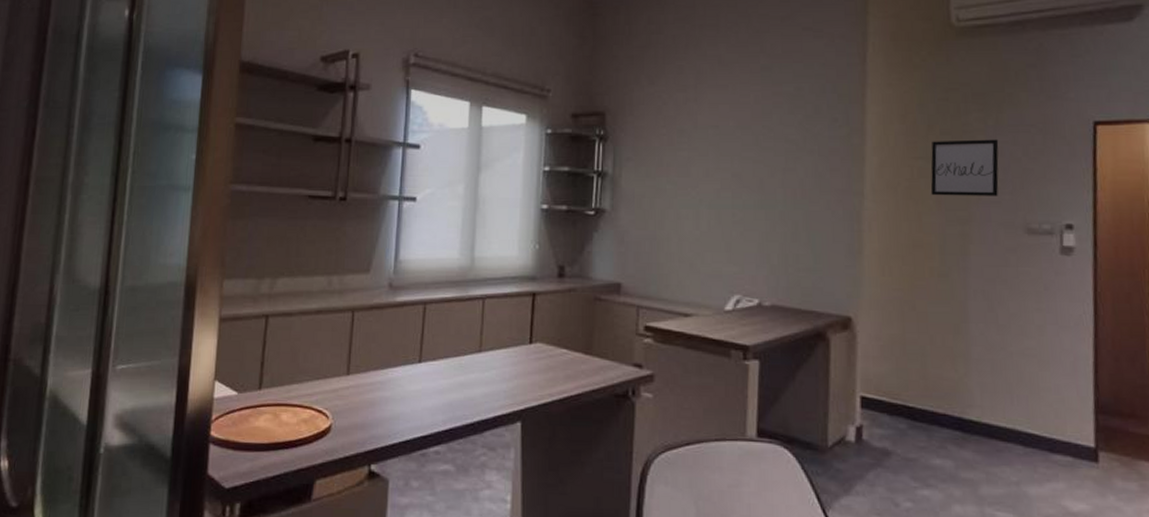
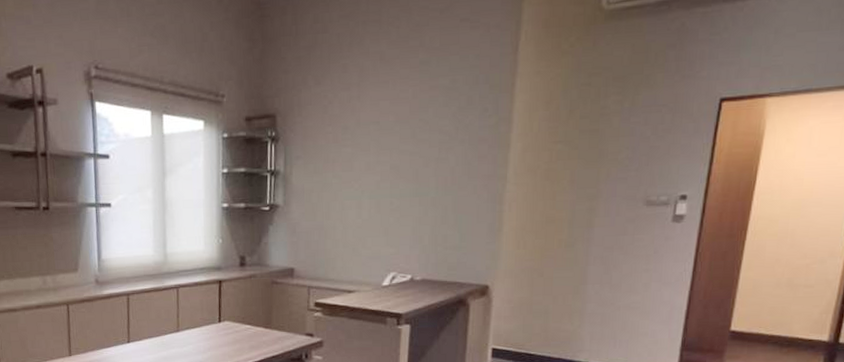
wall art: present [930,139,999,196] -> none [566,120,632,176]

